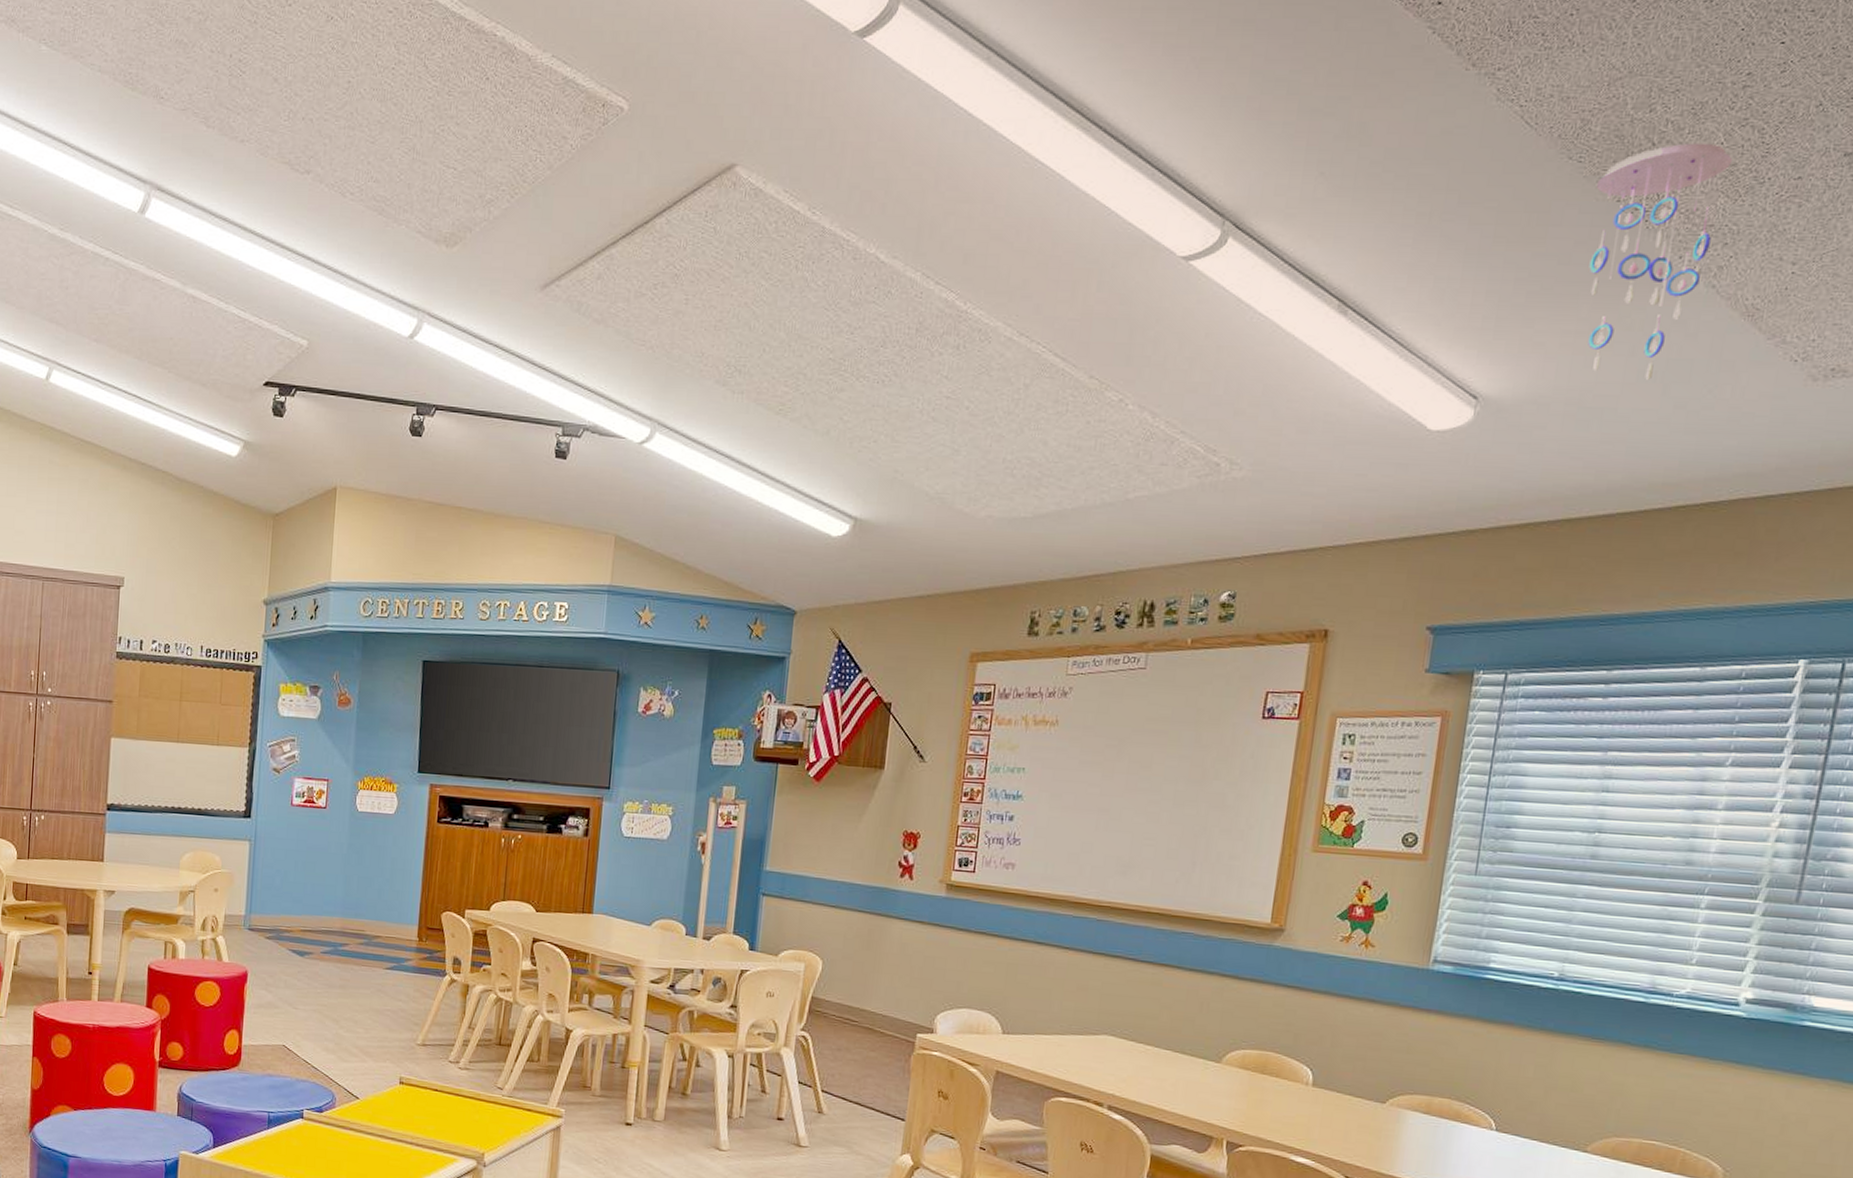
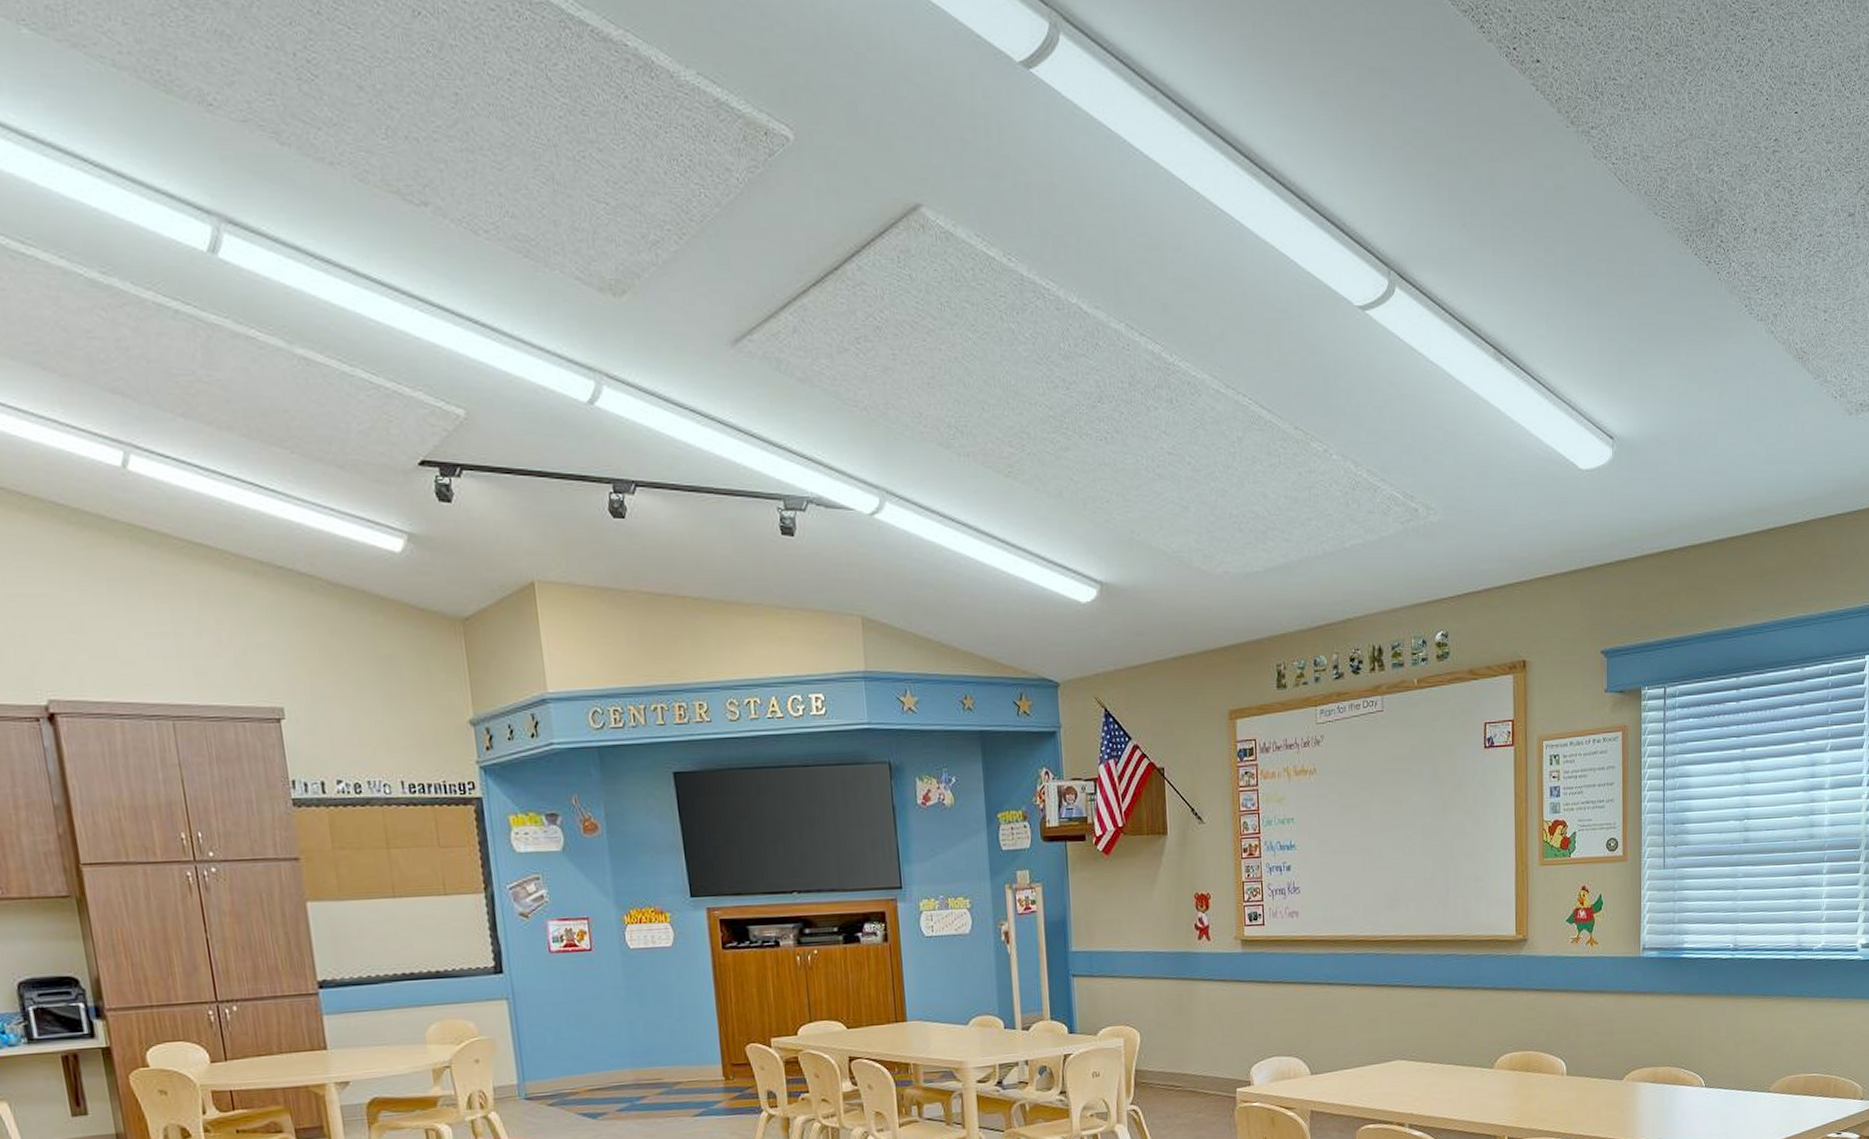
ceiling mobile: present [1588,143,1733,380] -> none [1678,201,1773,417]

